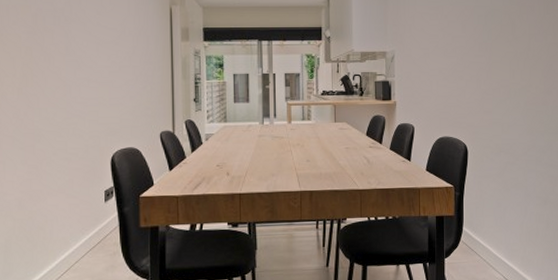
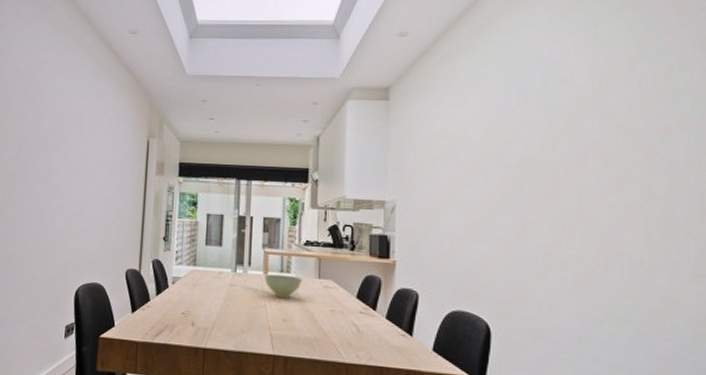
bowl: none [288,122,322,142] -> present [264,274,303,298]

